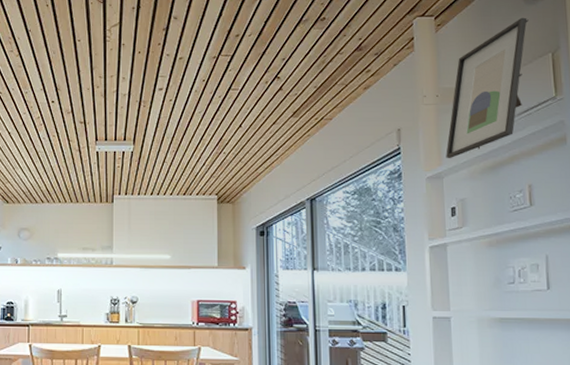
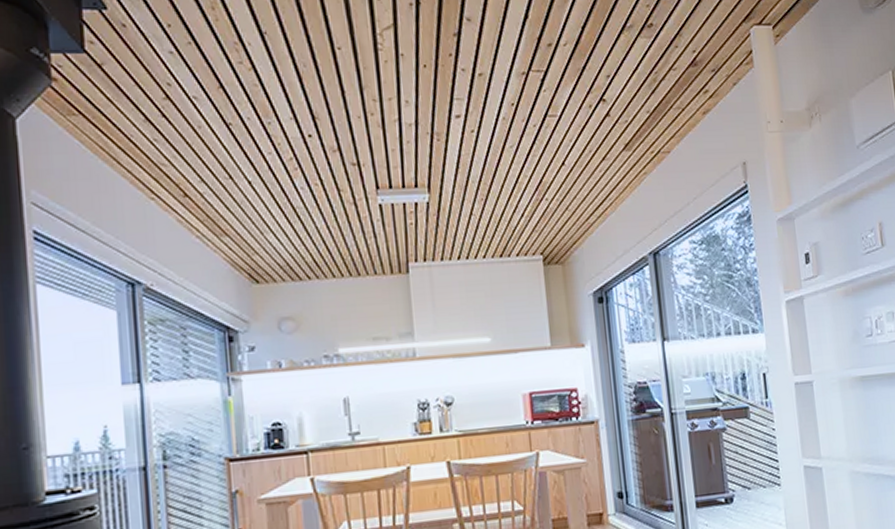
picture frame: present [446,17,529,159] -> none [795,28,868,197]

